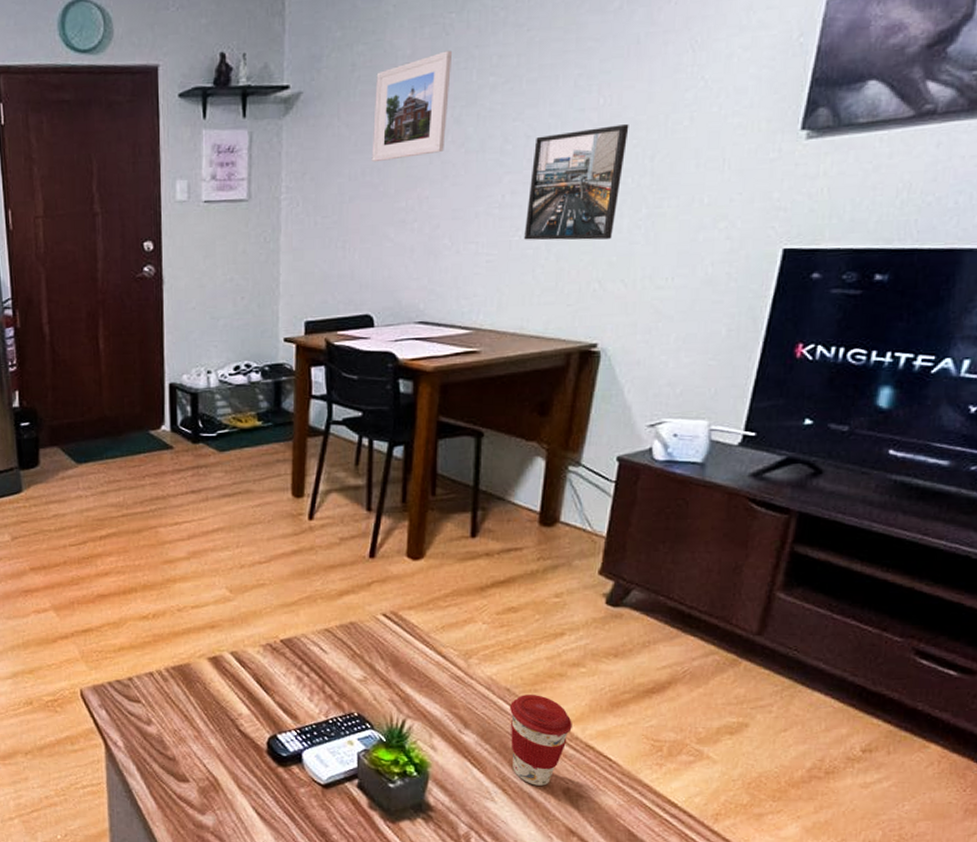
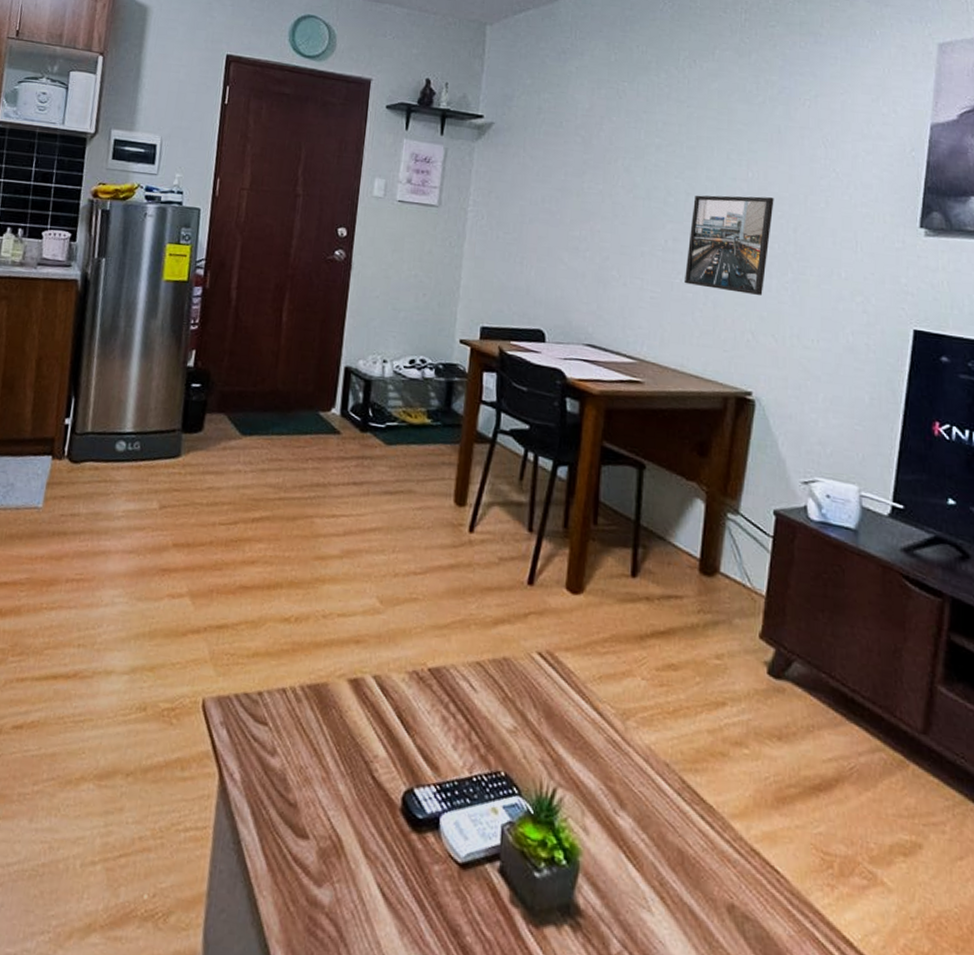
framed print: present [372,50,453,163] -> none [551,111,625,194]
coffee cup: present [510,695,572,786] -> none [669,773,736,898]

